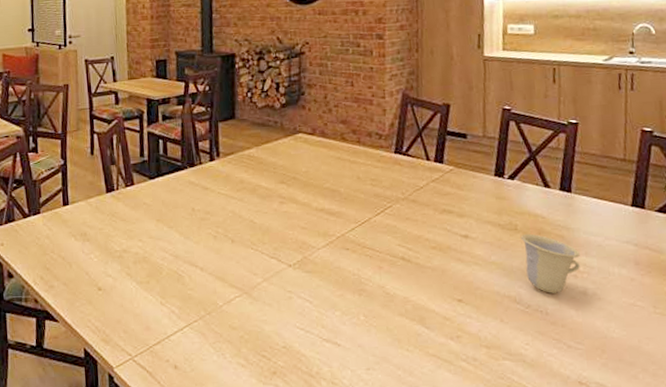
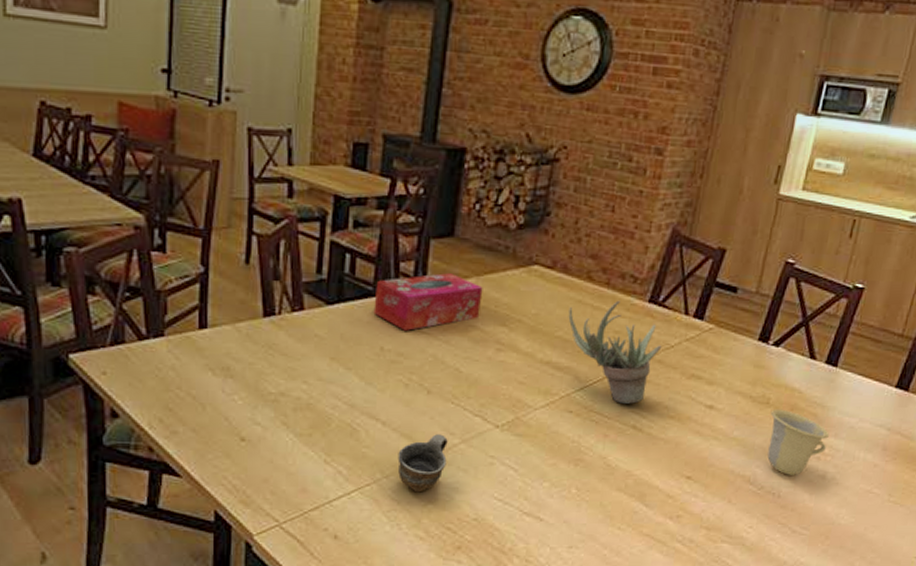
tissue box: none [183,146,263,194] -> present [373,273,483,331]
cup: none [215,275,254,326] -> present [397,434,448,493]
succulent plant: none [331,154,413,239] -> present [568,300,662,404]

